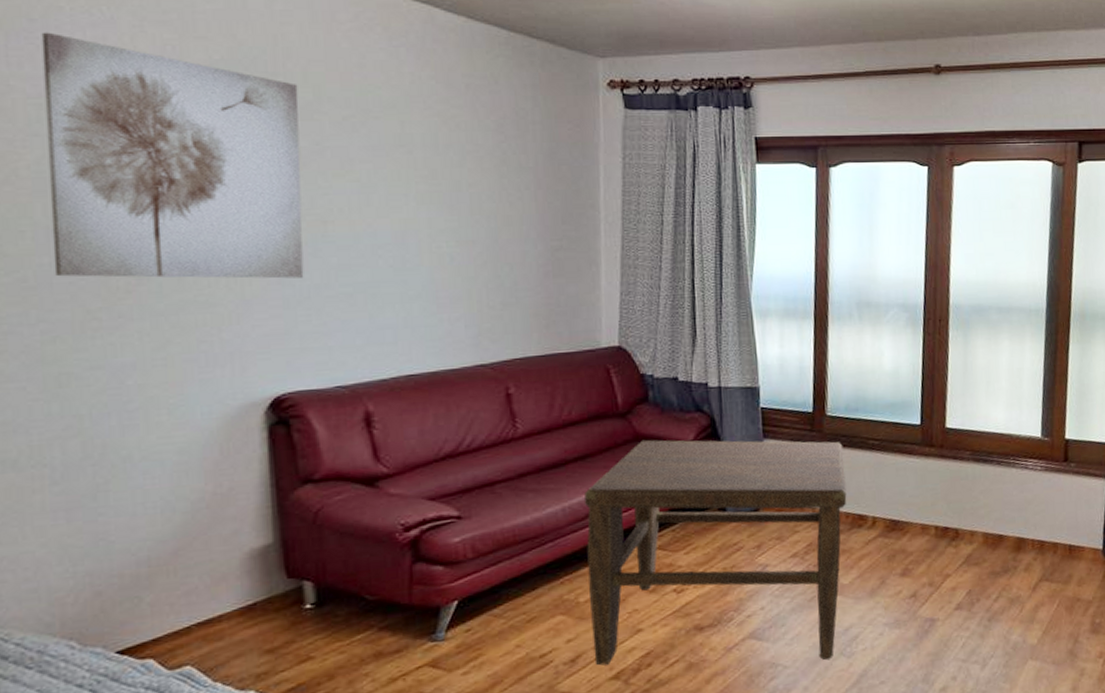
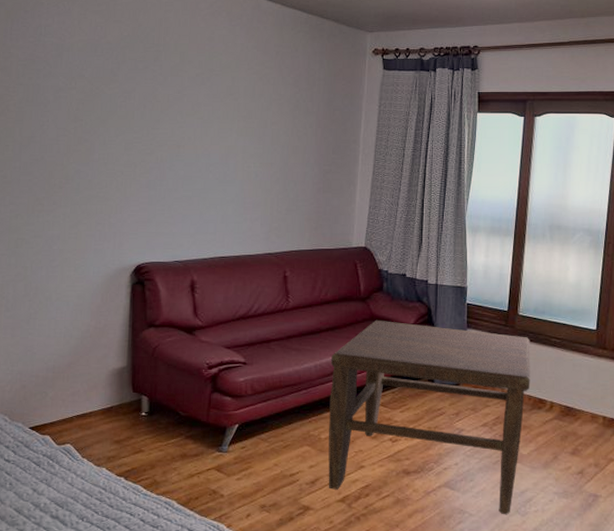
wall art: present [41,32,304,279] -> none [21,19,171,184]

